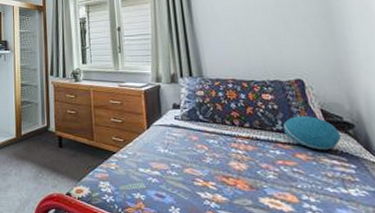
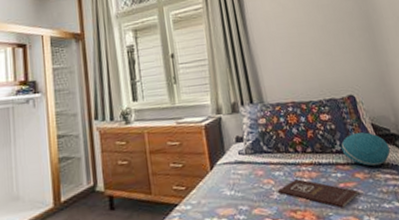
book: none [210,148,300,184] -> present [277,178,360,208]

